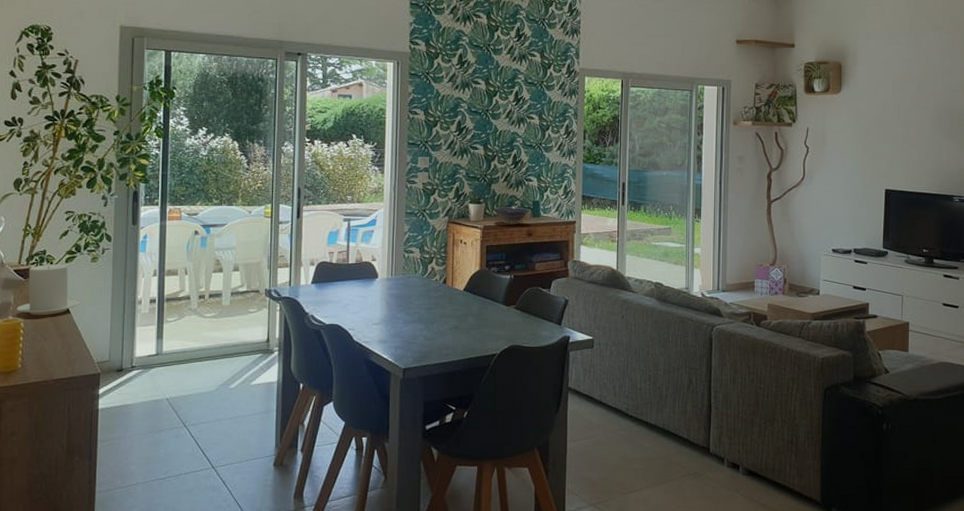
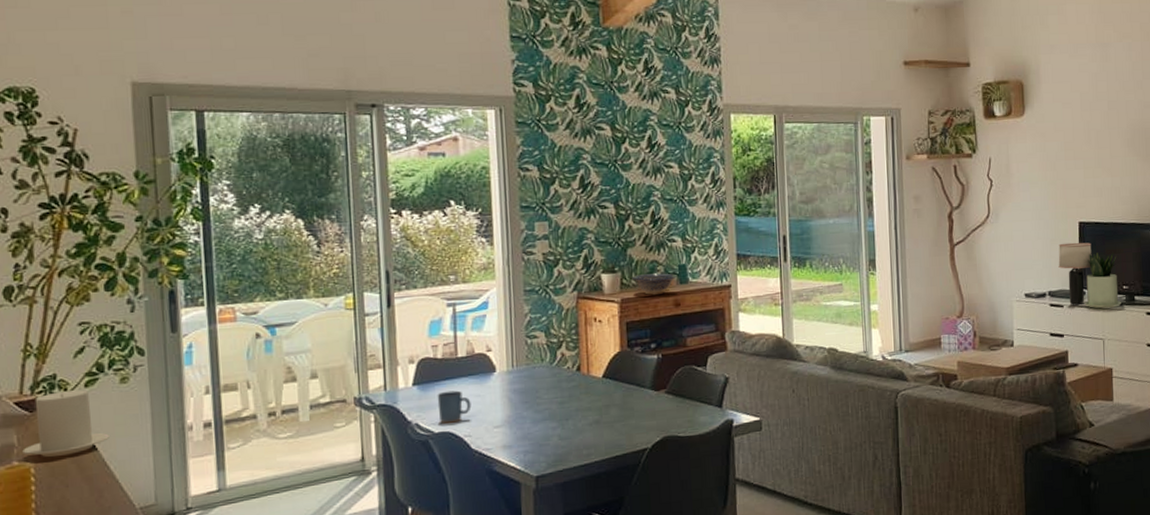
mug: none [330,291,356,317] -> present [437,390,472,424]
table lamp: none [864,207,896,263] -> present [1058,242,1092,305]
planter: none [886,218,921,268] -> present [1084,253,1121,309]

